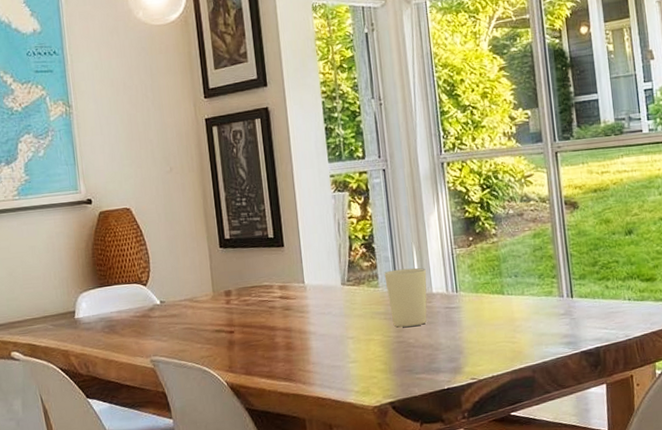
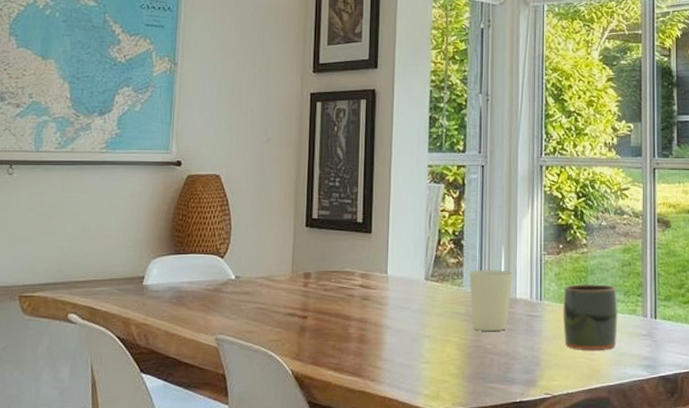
mug: none [478,270,536,335] -> present [563,284,618,350]

